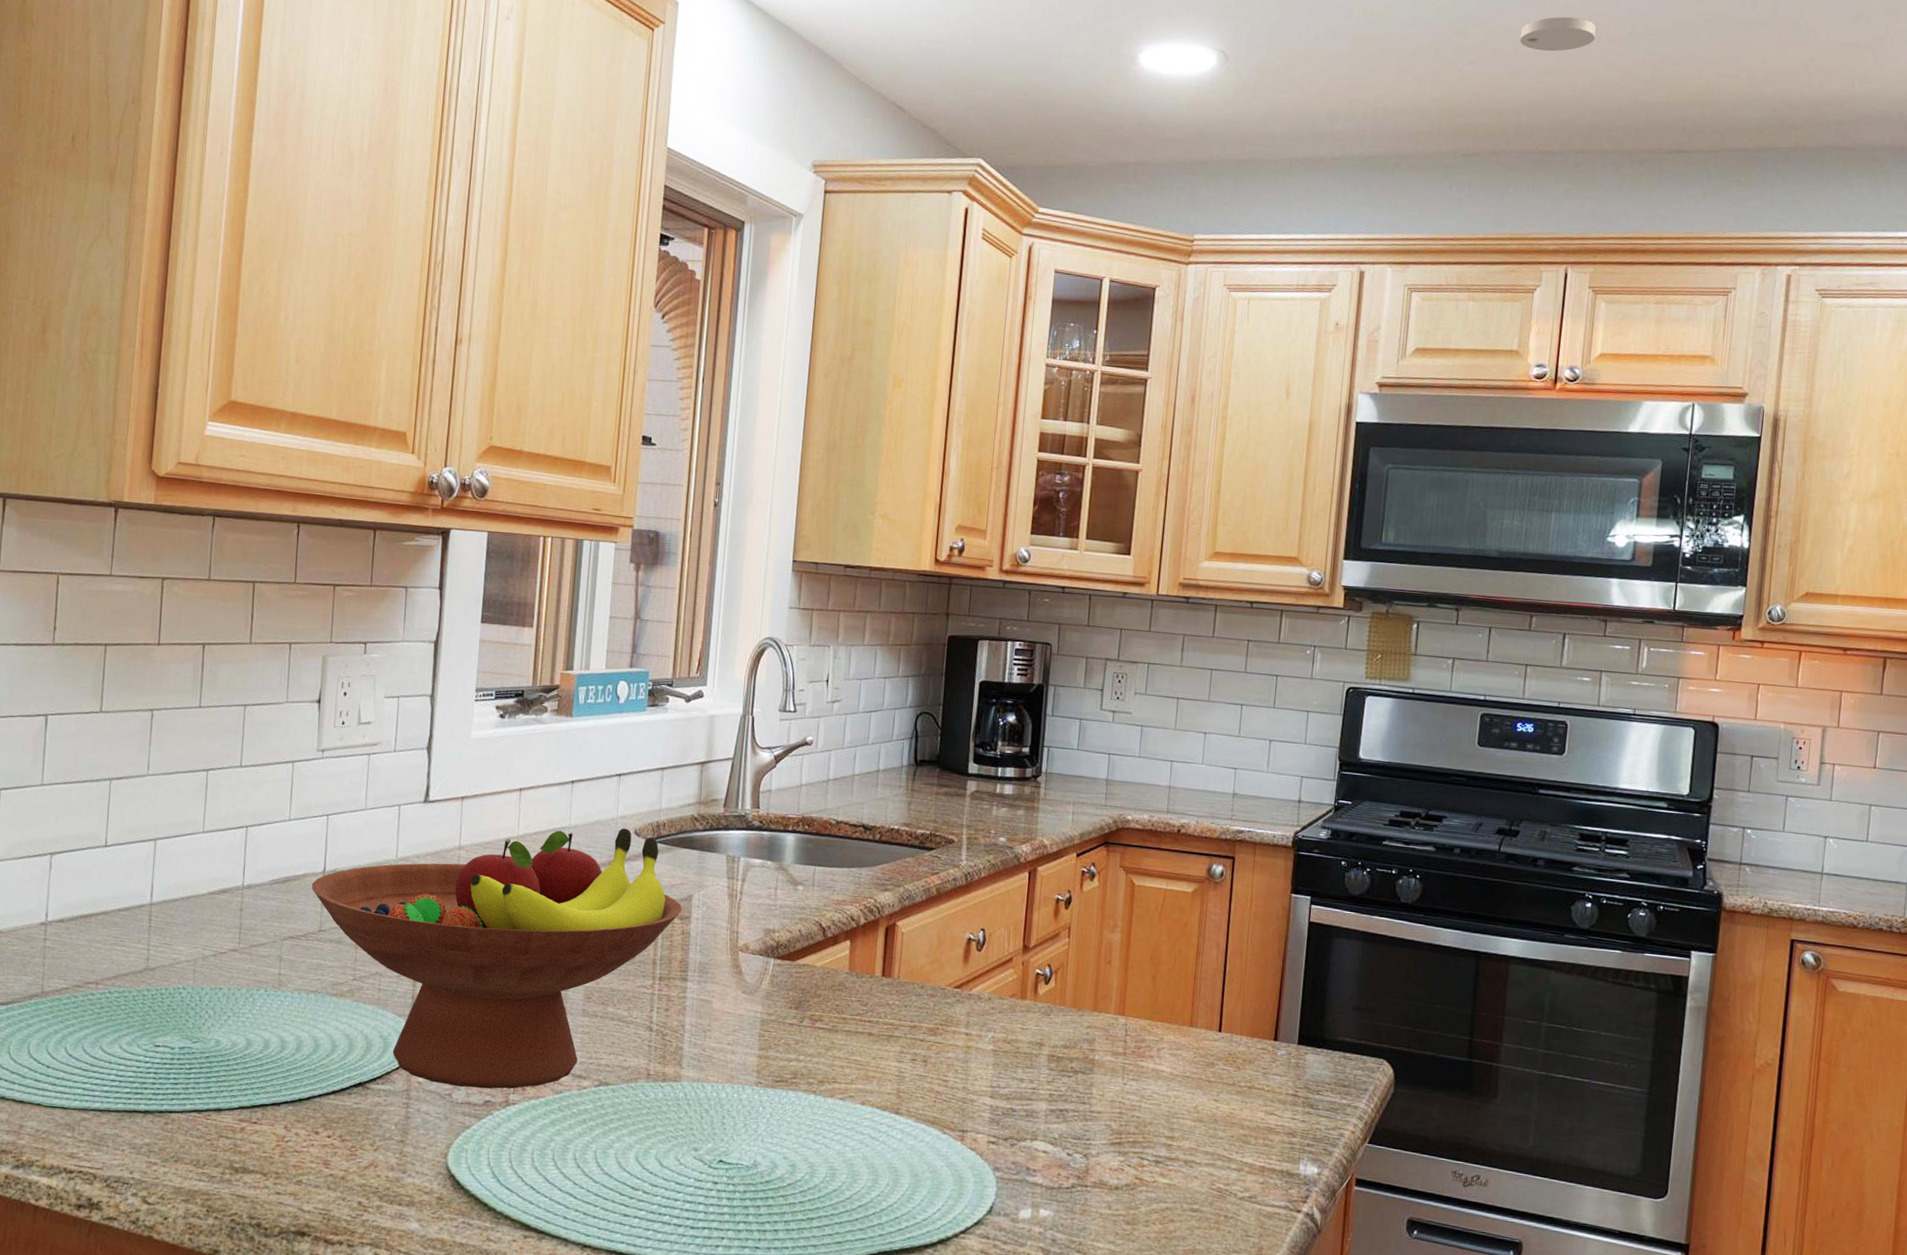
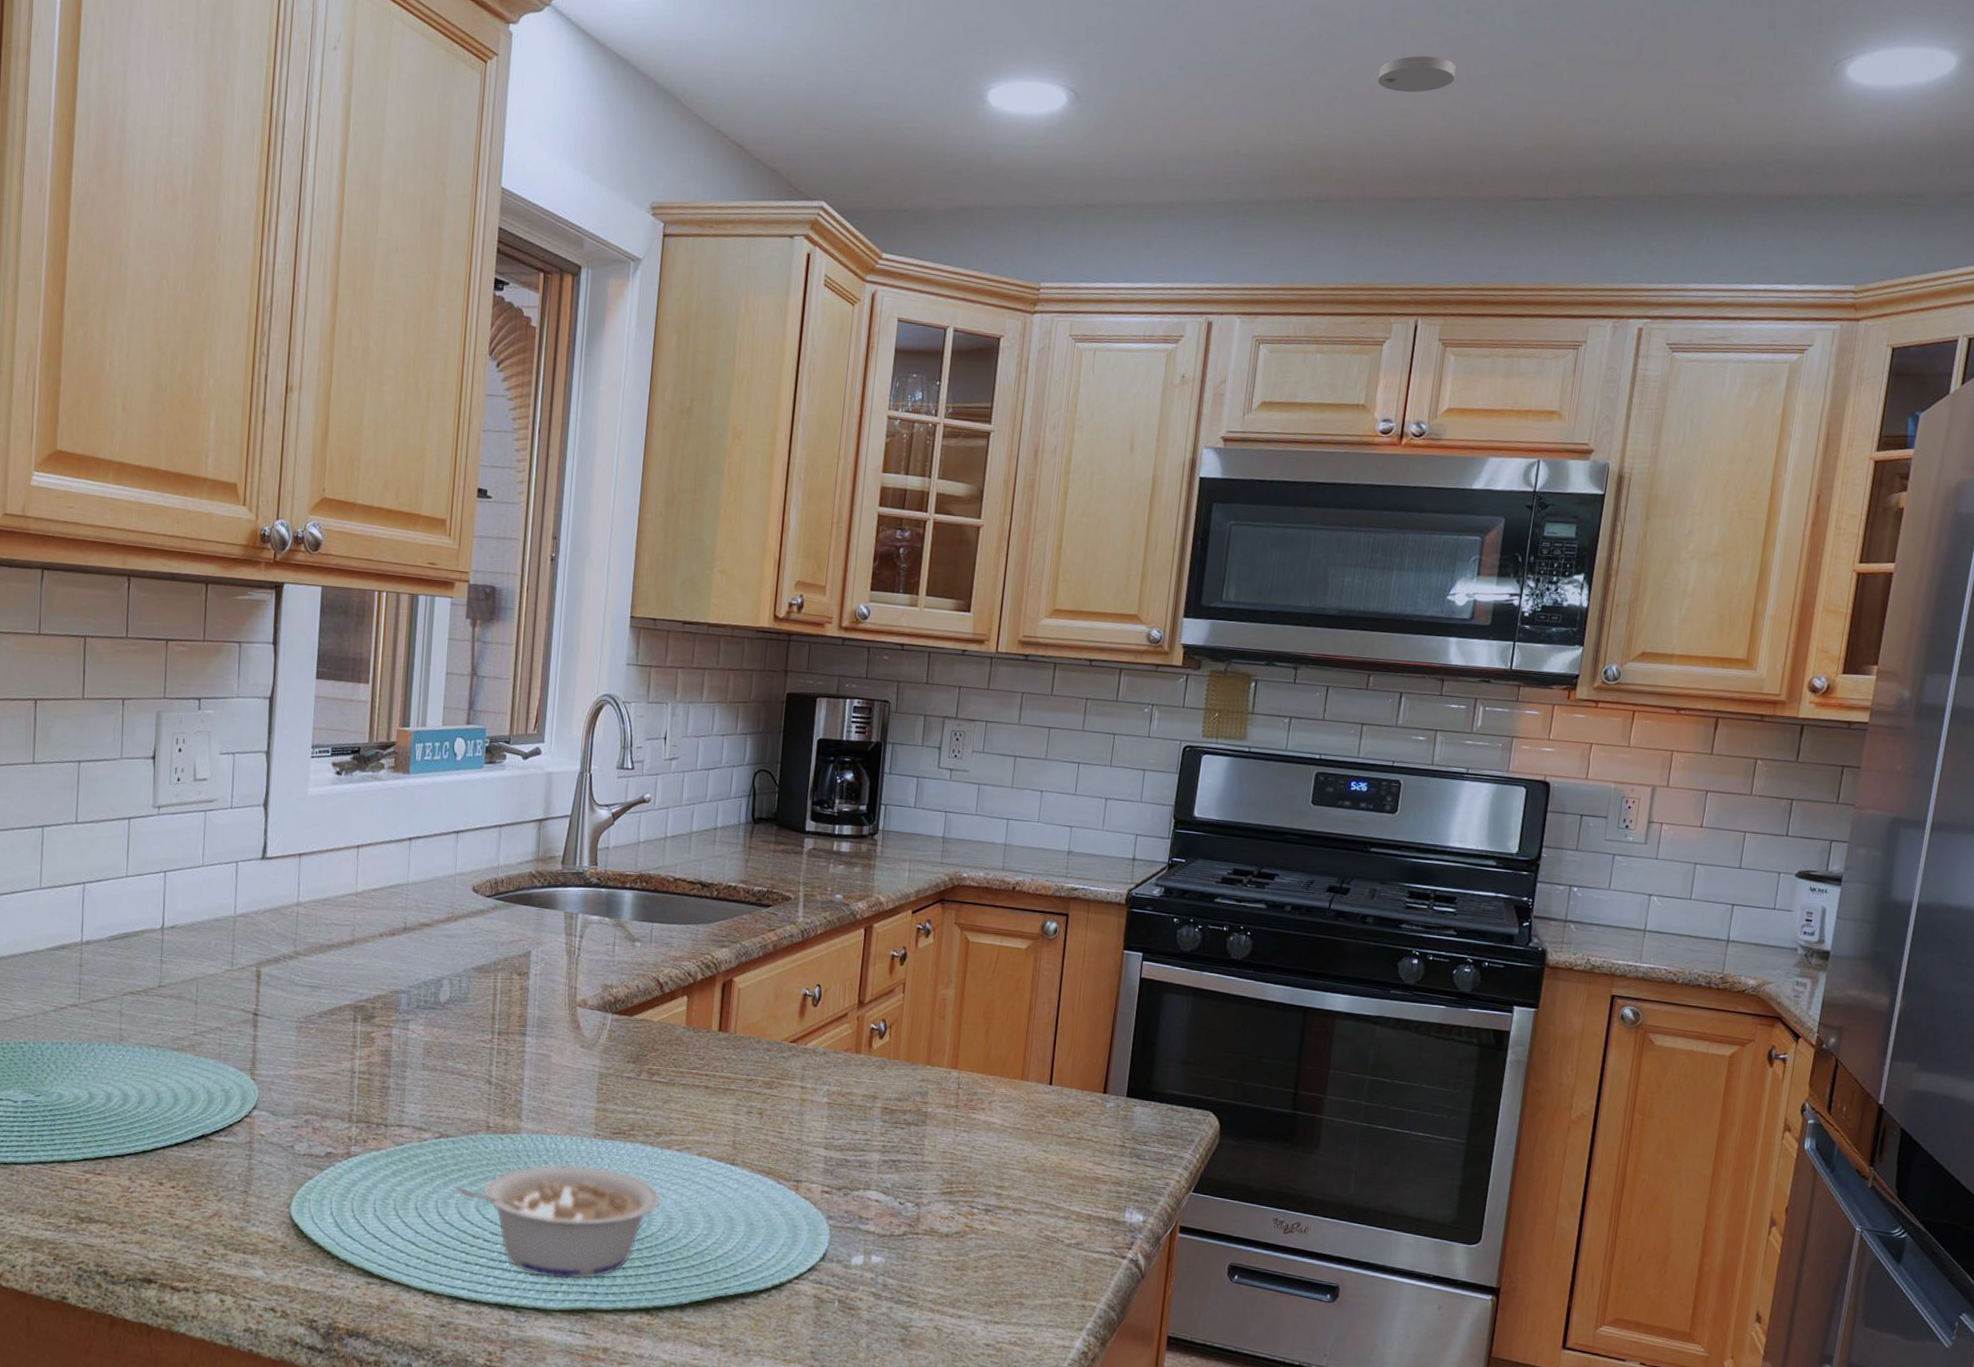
fruit bowl: present [311,828,682,1089] -> none [150,885,521,1141]
legume: none [613,1113,825,1234] -> present [453,1164,662,1280]

